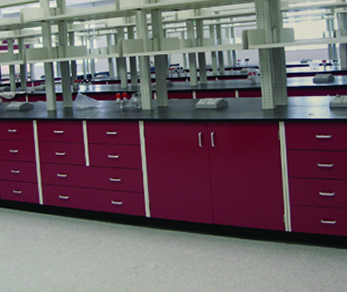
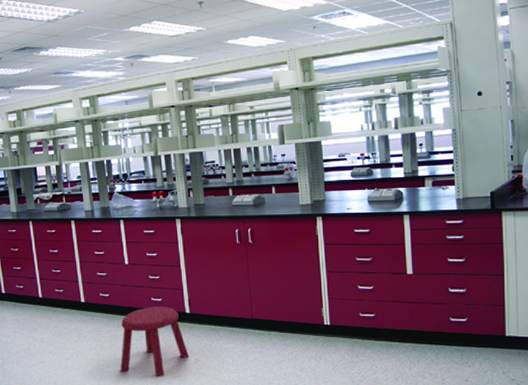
stool: none [77,210,149,284] -> present [120,307,190,377]

